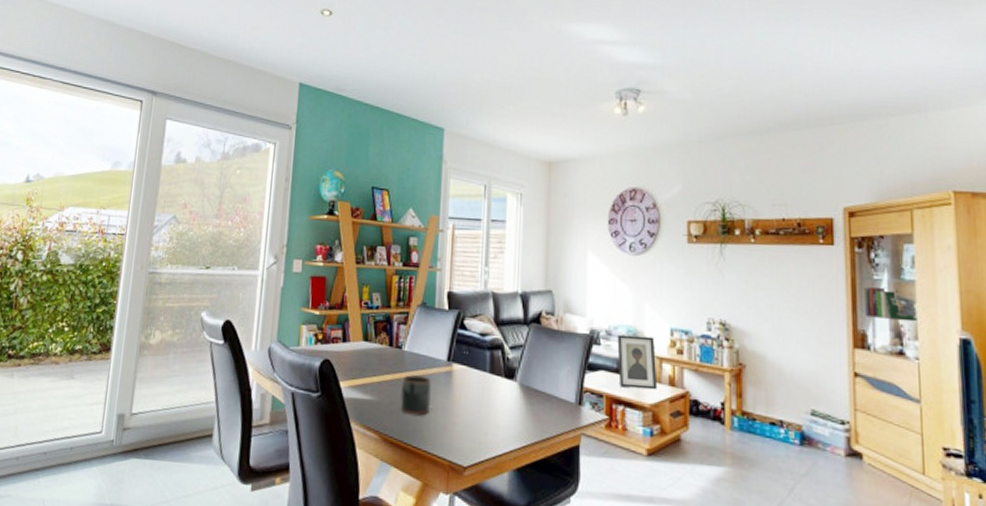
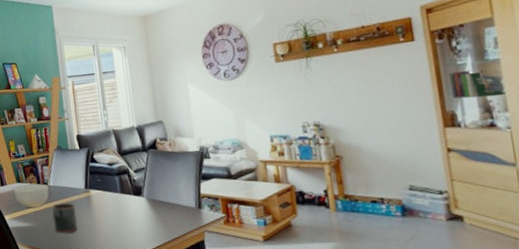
bowl: none [357,345,404,378] -> present [13,184,50,209]
picture frame: present [617,334,658,390] -> none [224,145,265,190]

